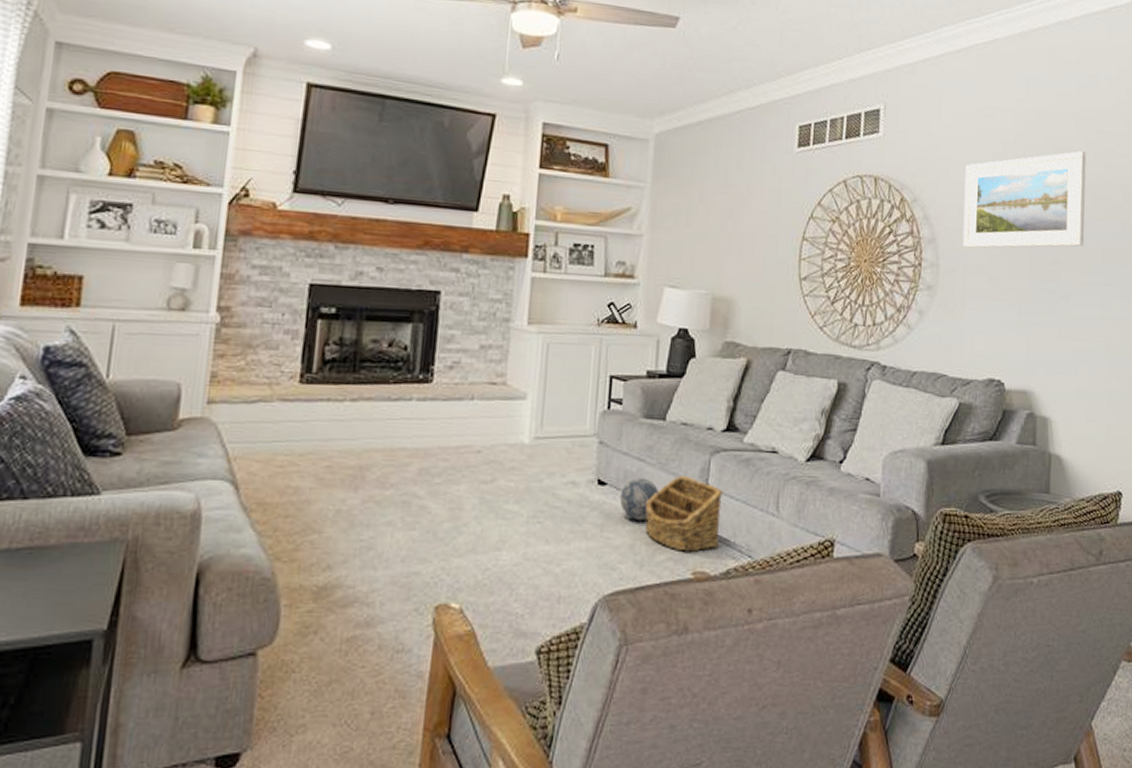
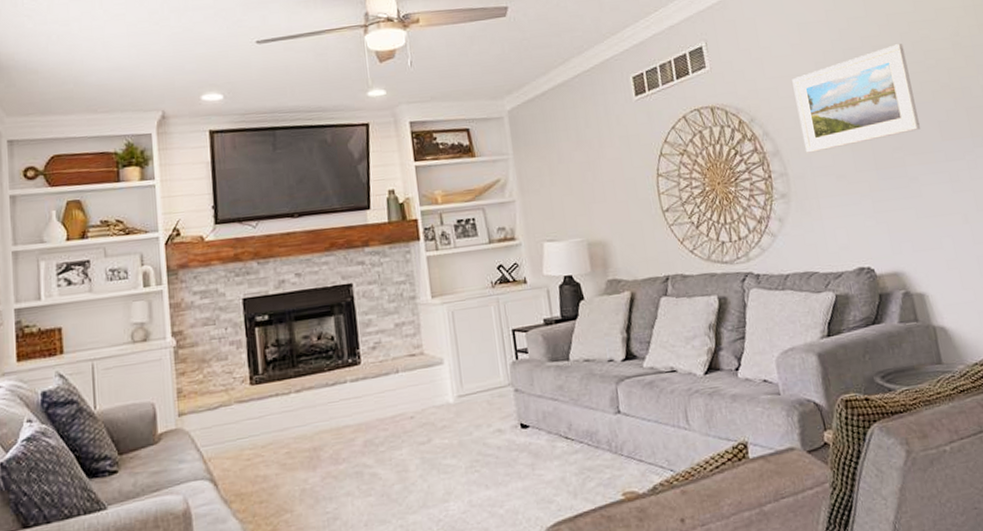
decorative ball: present [620,478,658,520] -> none [543,415,576,455]
basket: present [644,476,724,552] -> none [568,407,641,477]

